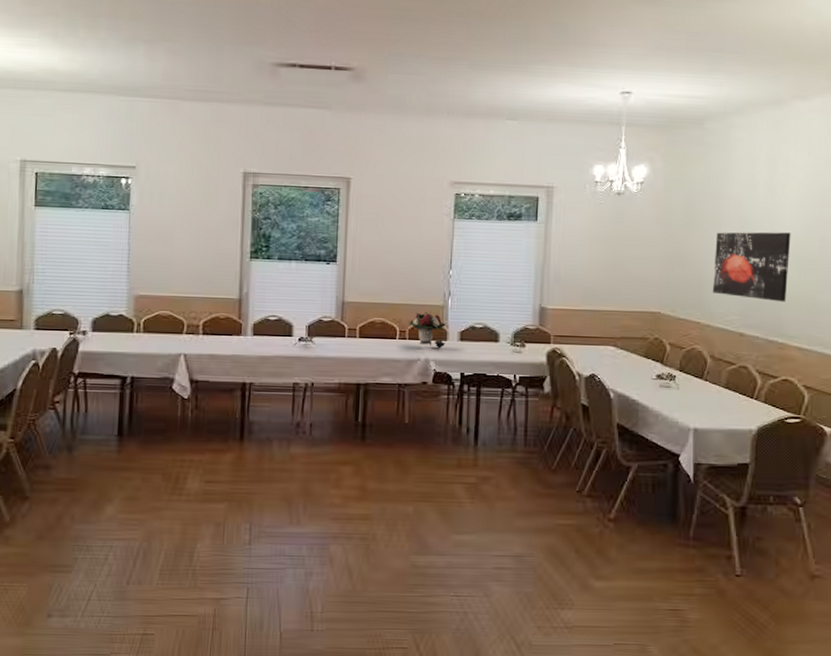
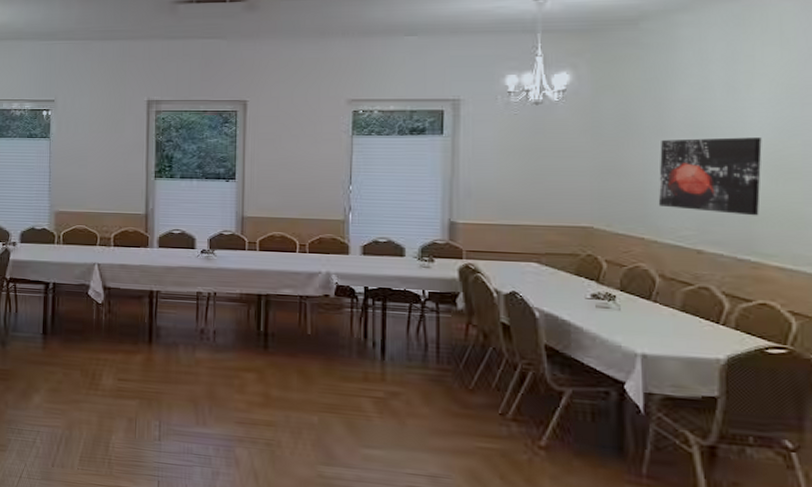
flower arrangement: present [409,311,446,349] -> none [309,225,347,263]

